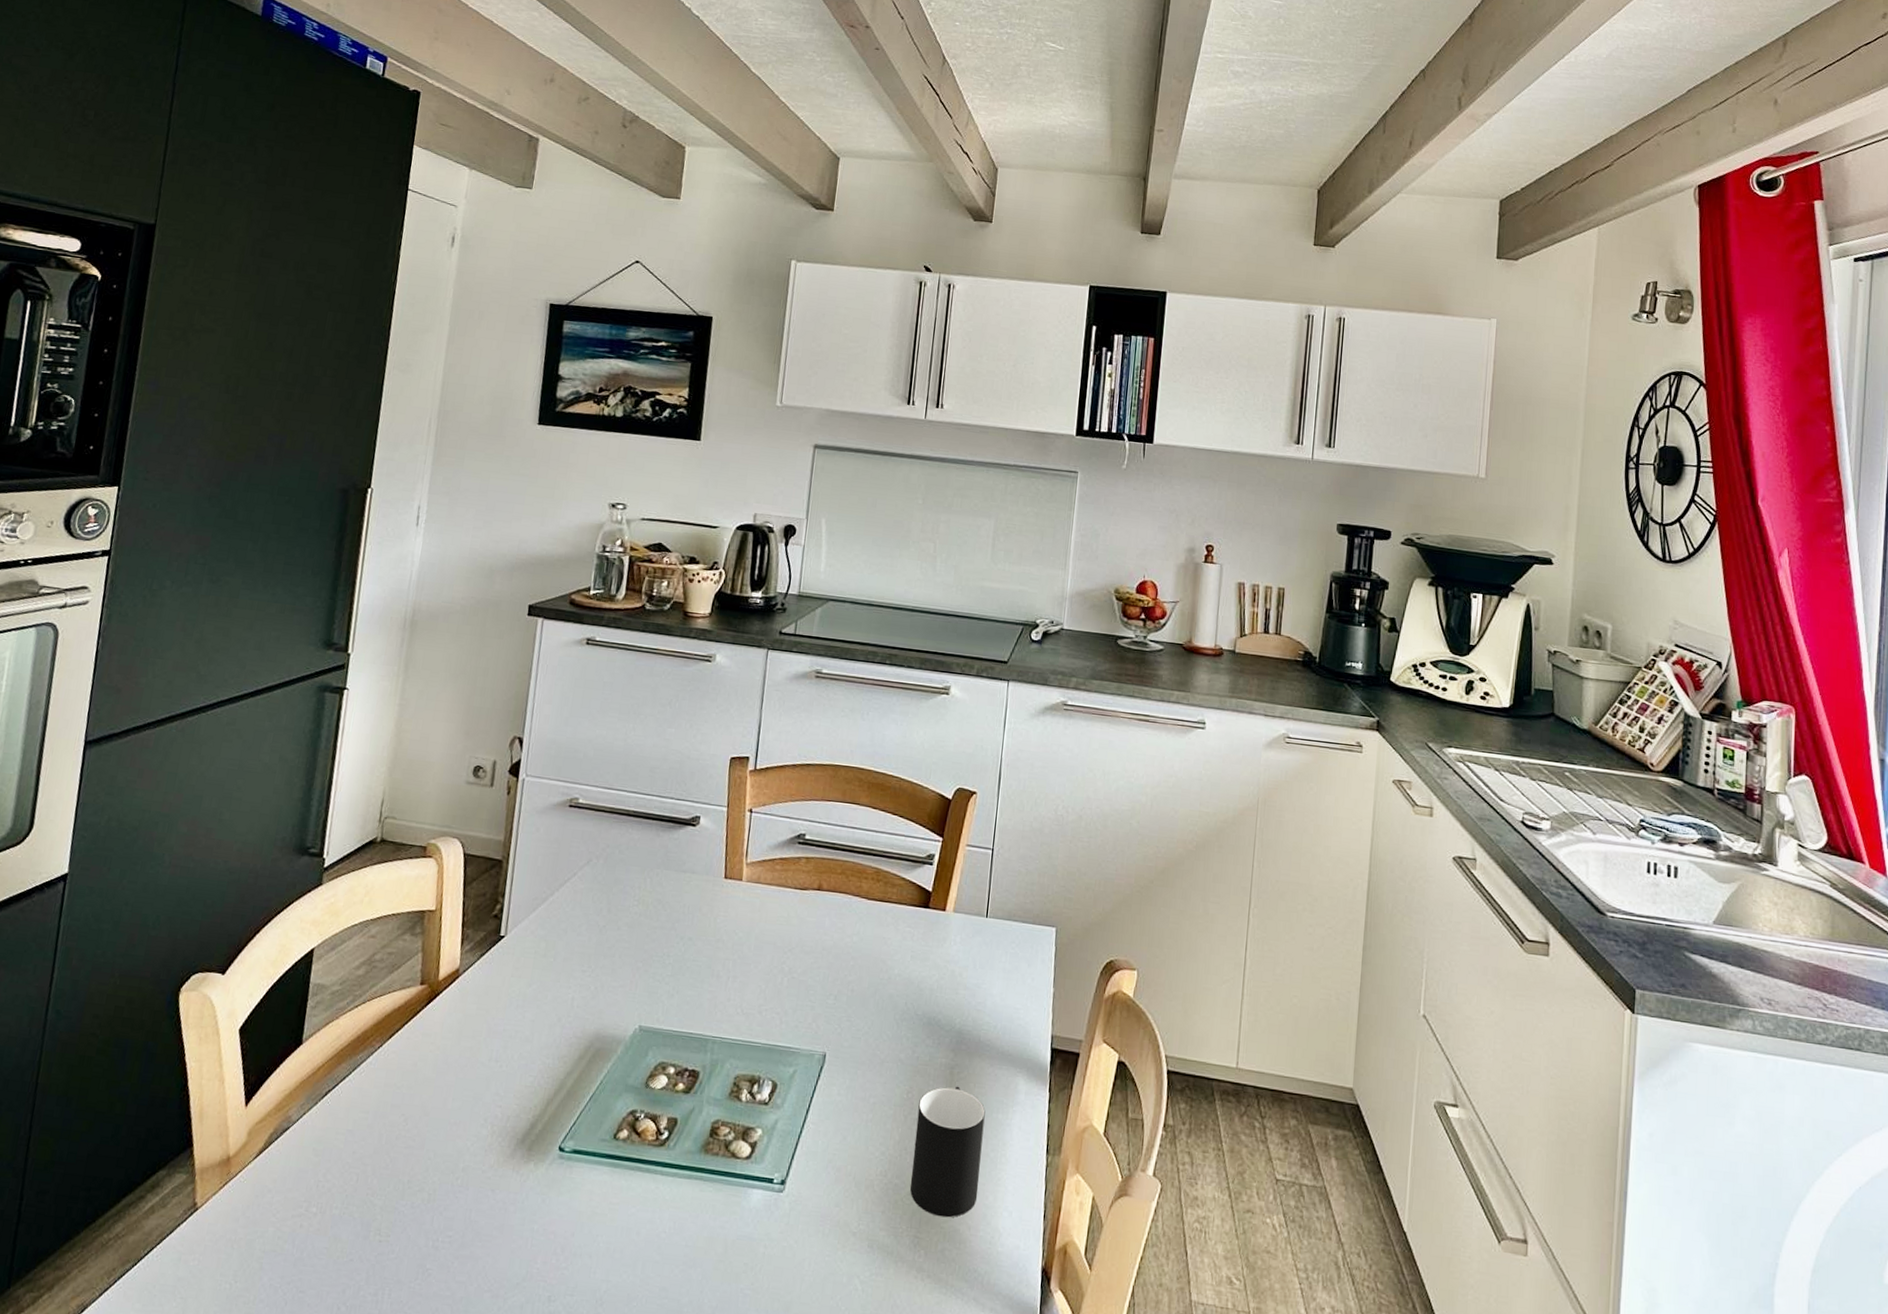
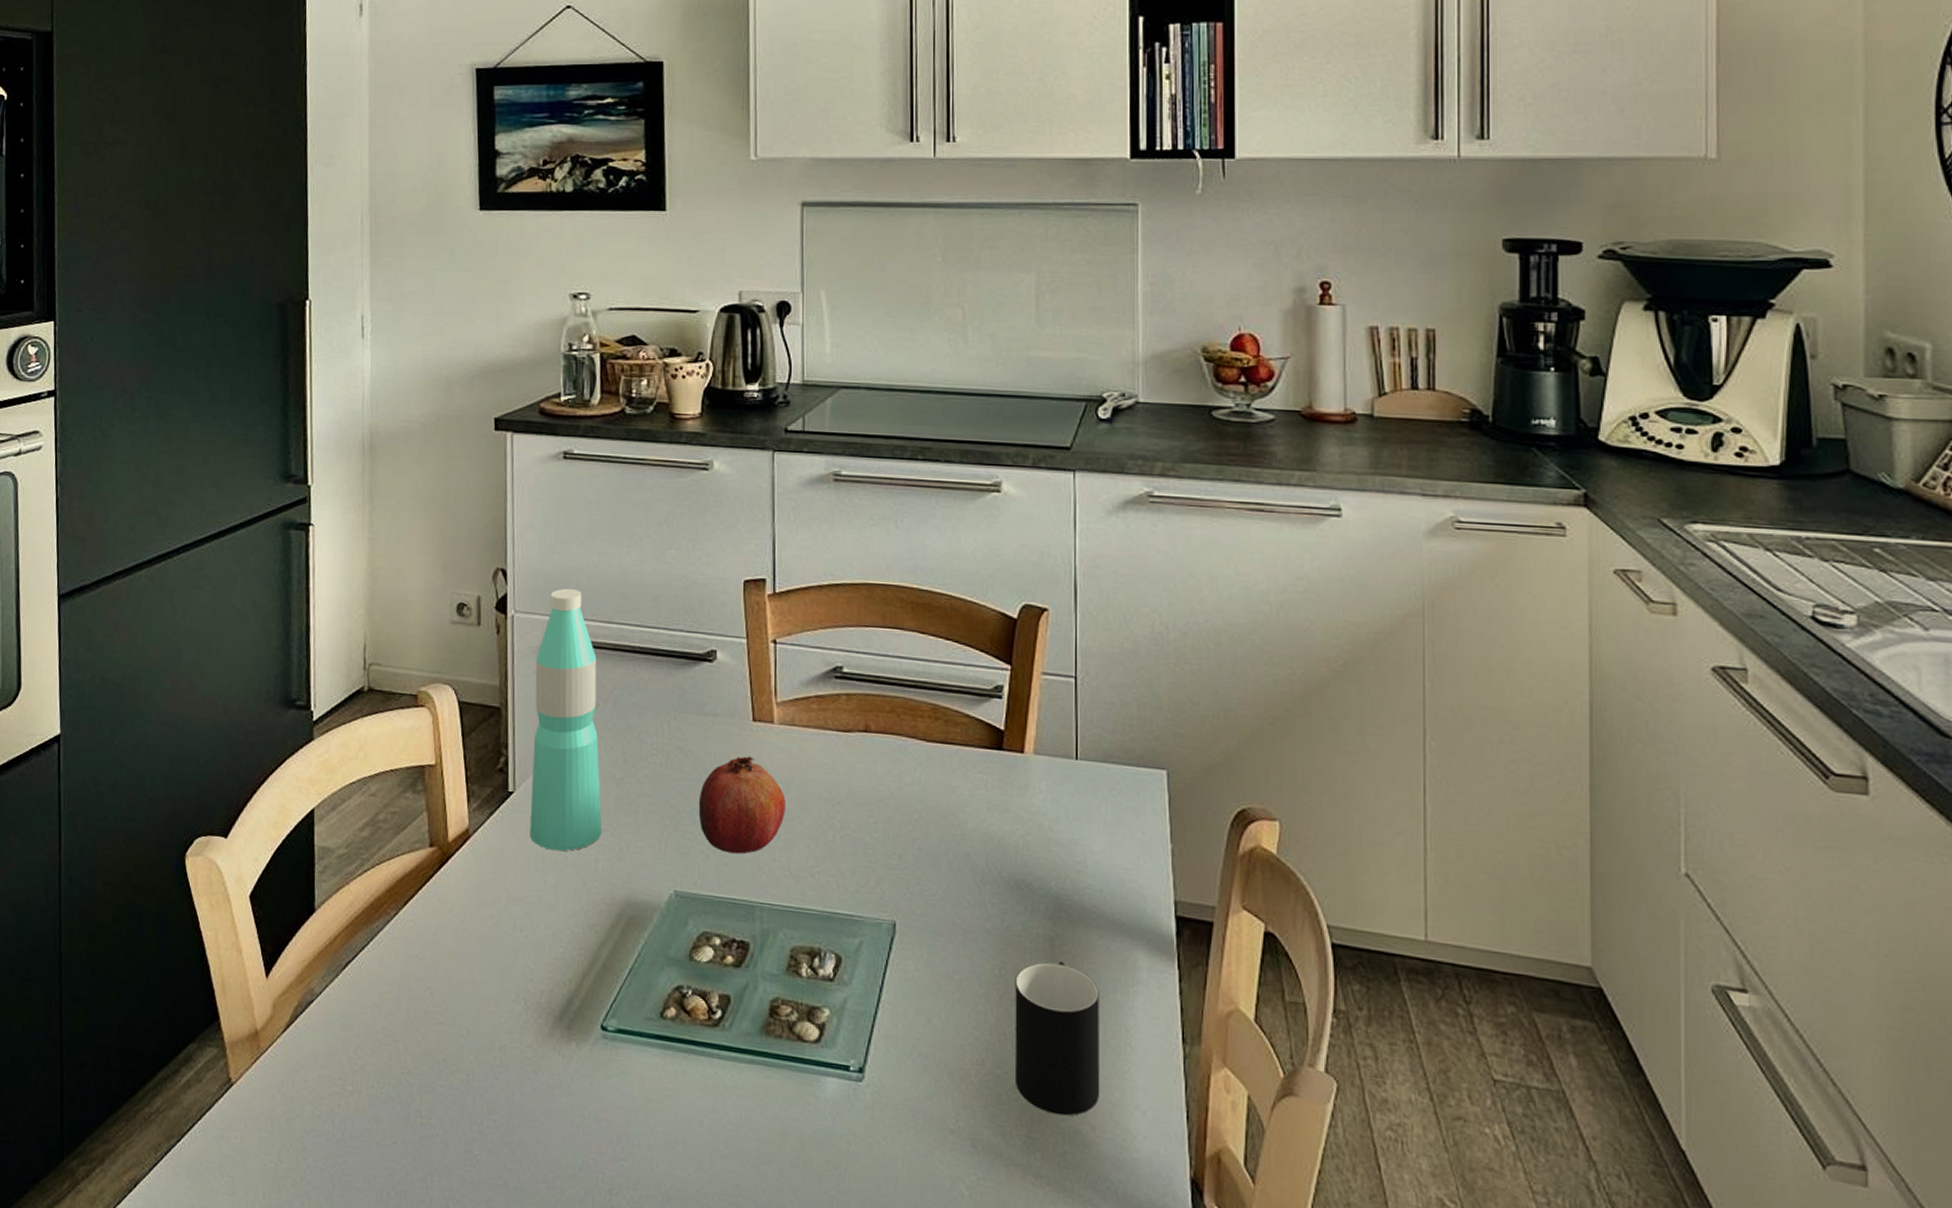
water bottle: none [515,757,595,990] -> present [530,588,602,851]
fruit: none [668,908,745,994] -> present [698,756,786,854]

